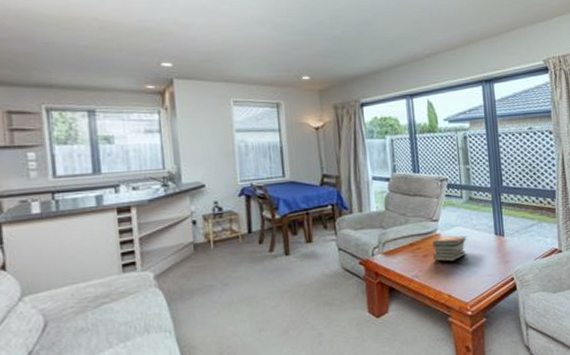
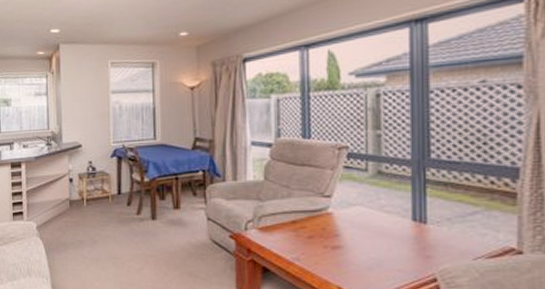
book stack: present [432,235,467,262] -> none [320,216,370,248]

